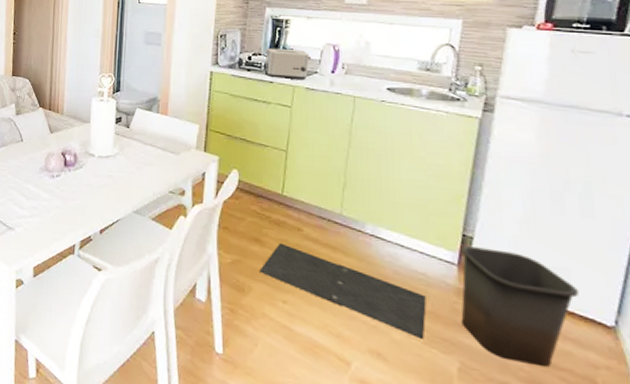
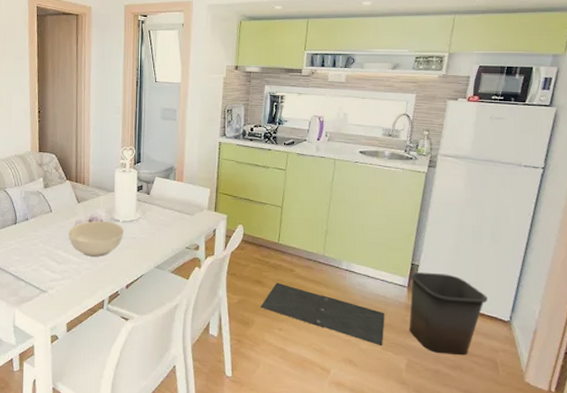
bowl: none [38,154,100,195] -> present [67,221,125,257]
toaster: present [264,48,312,81] -> none [264,120,302,147]

